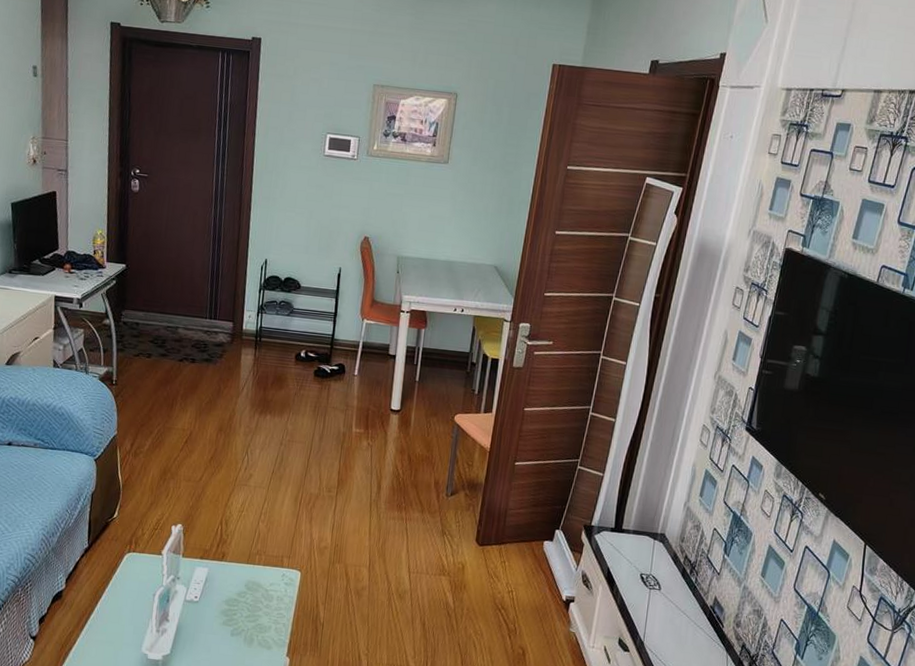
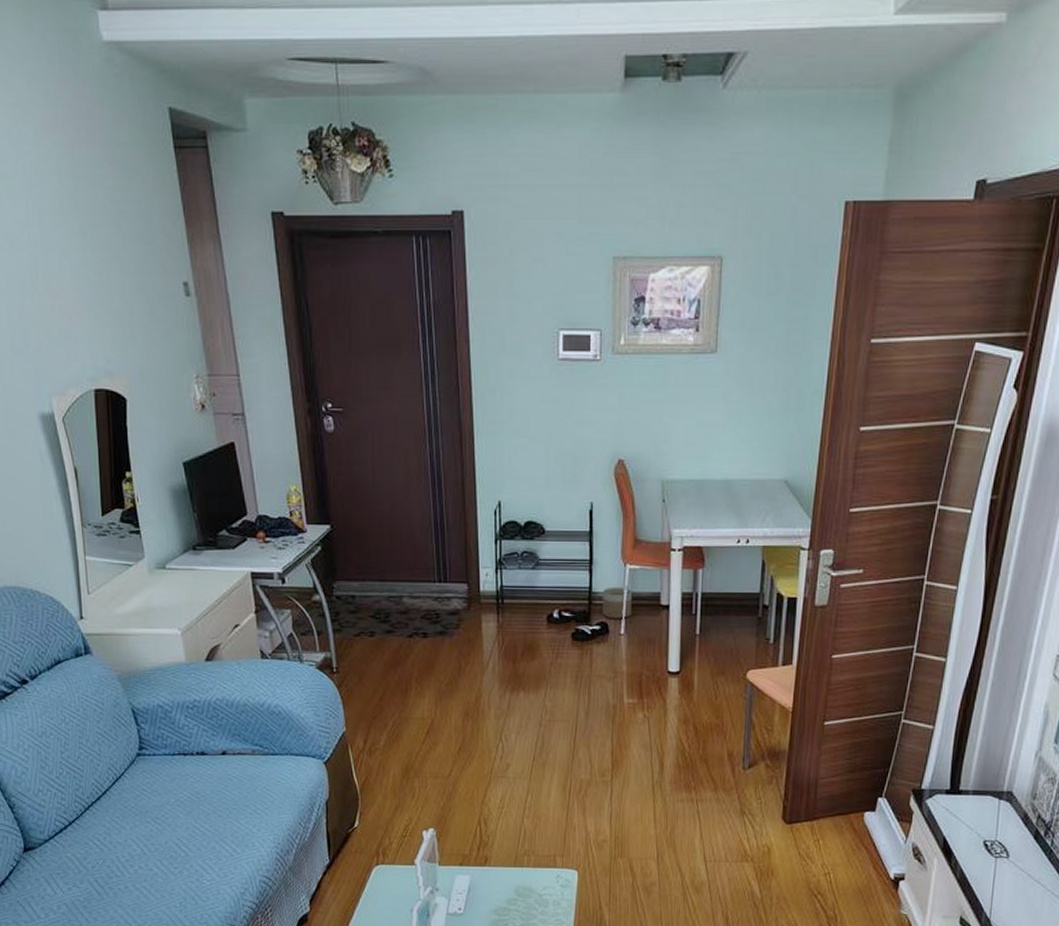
planter: none [341,336,367,363] -> present [603,586,632,619]

